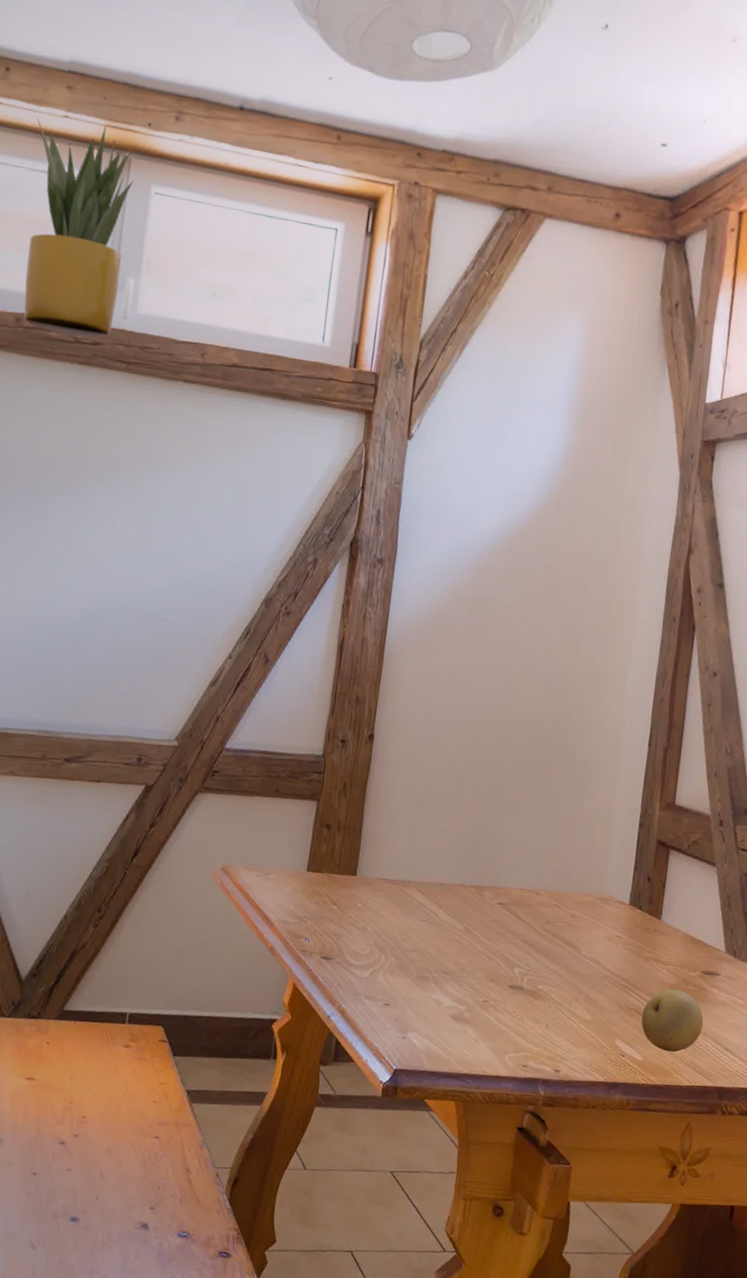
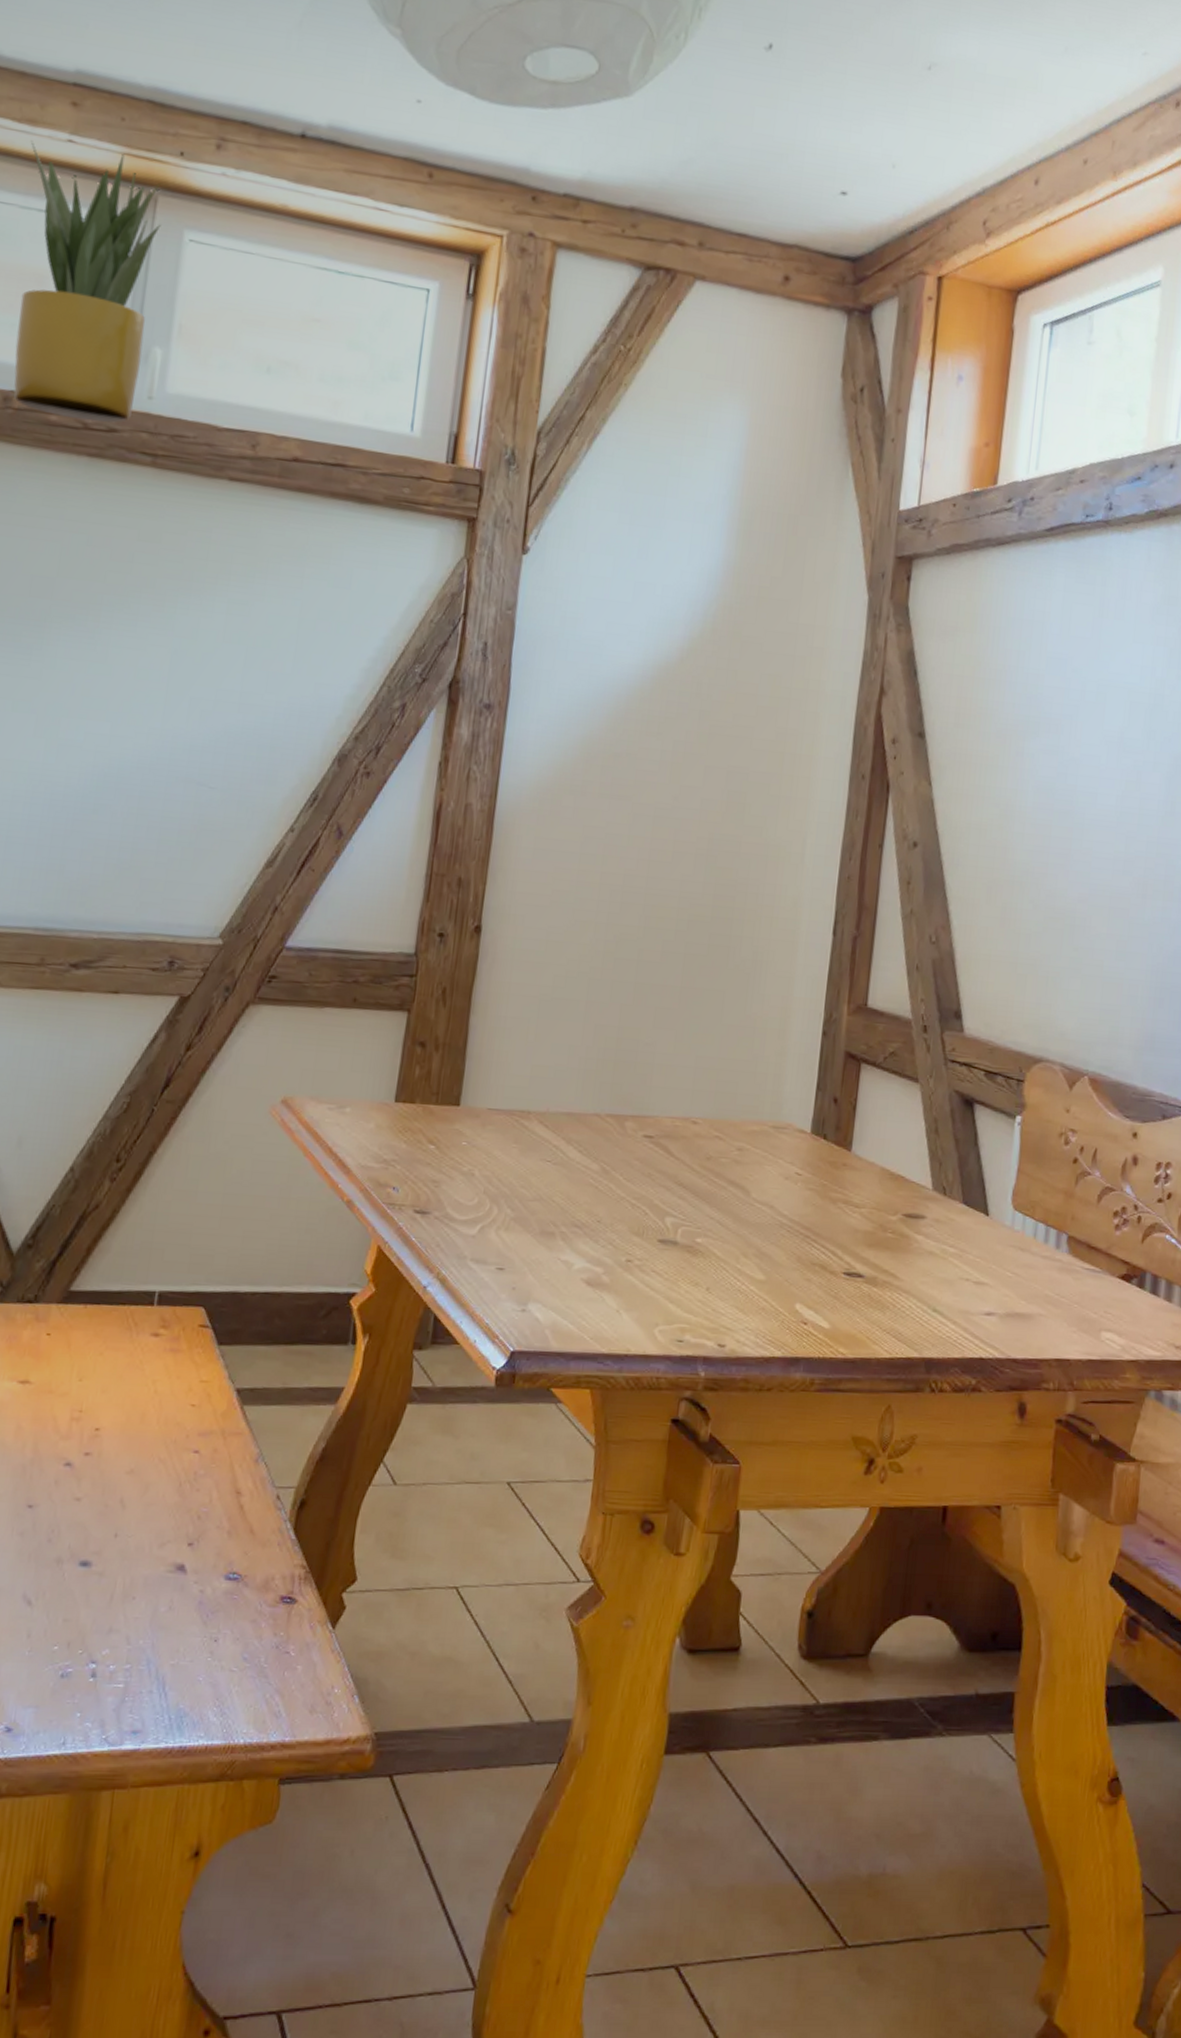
fruit: present [641,989,704,1052] -> none [827,1237,906,1317]

